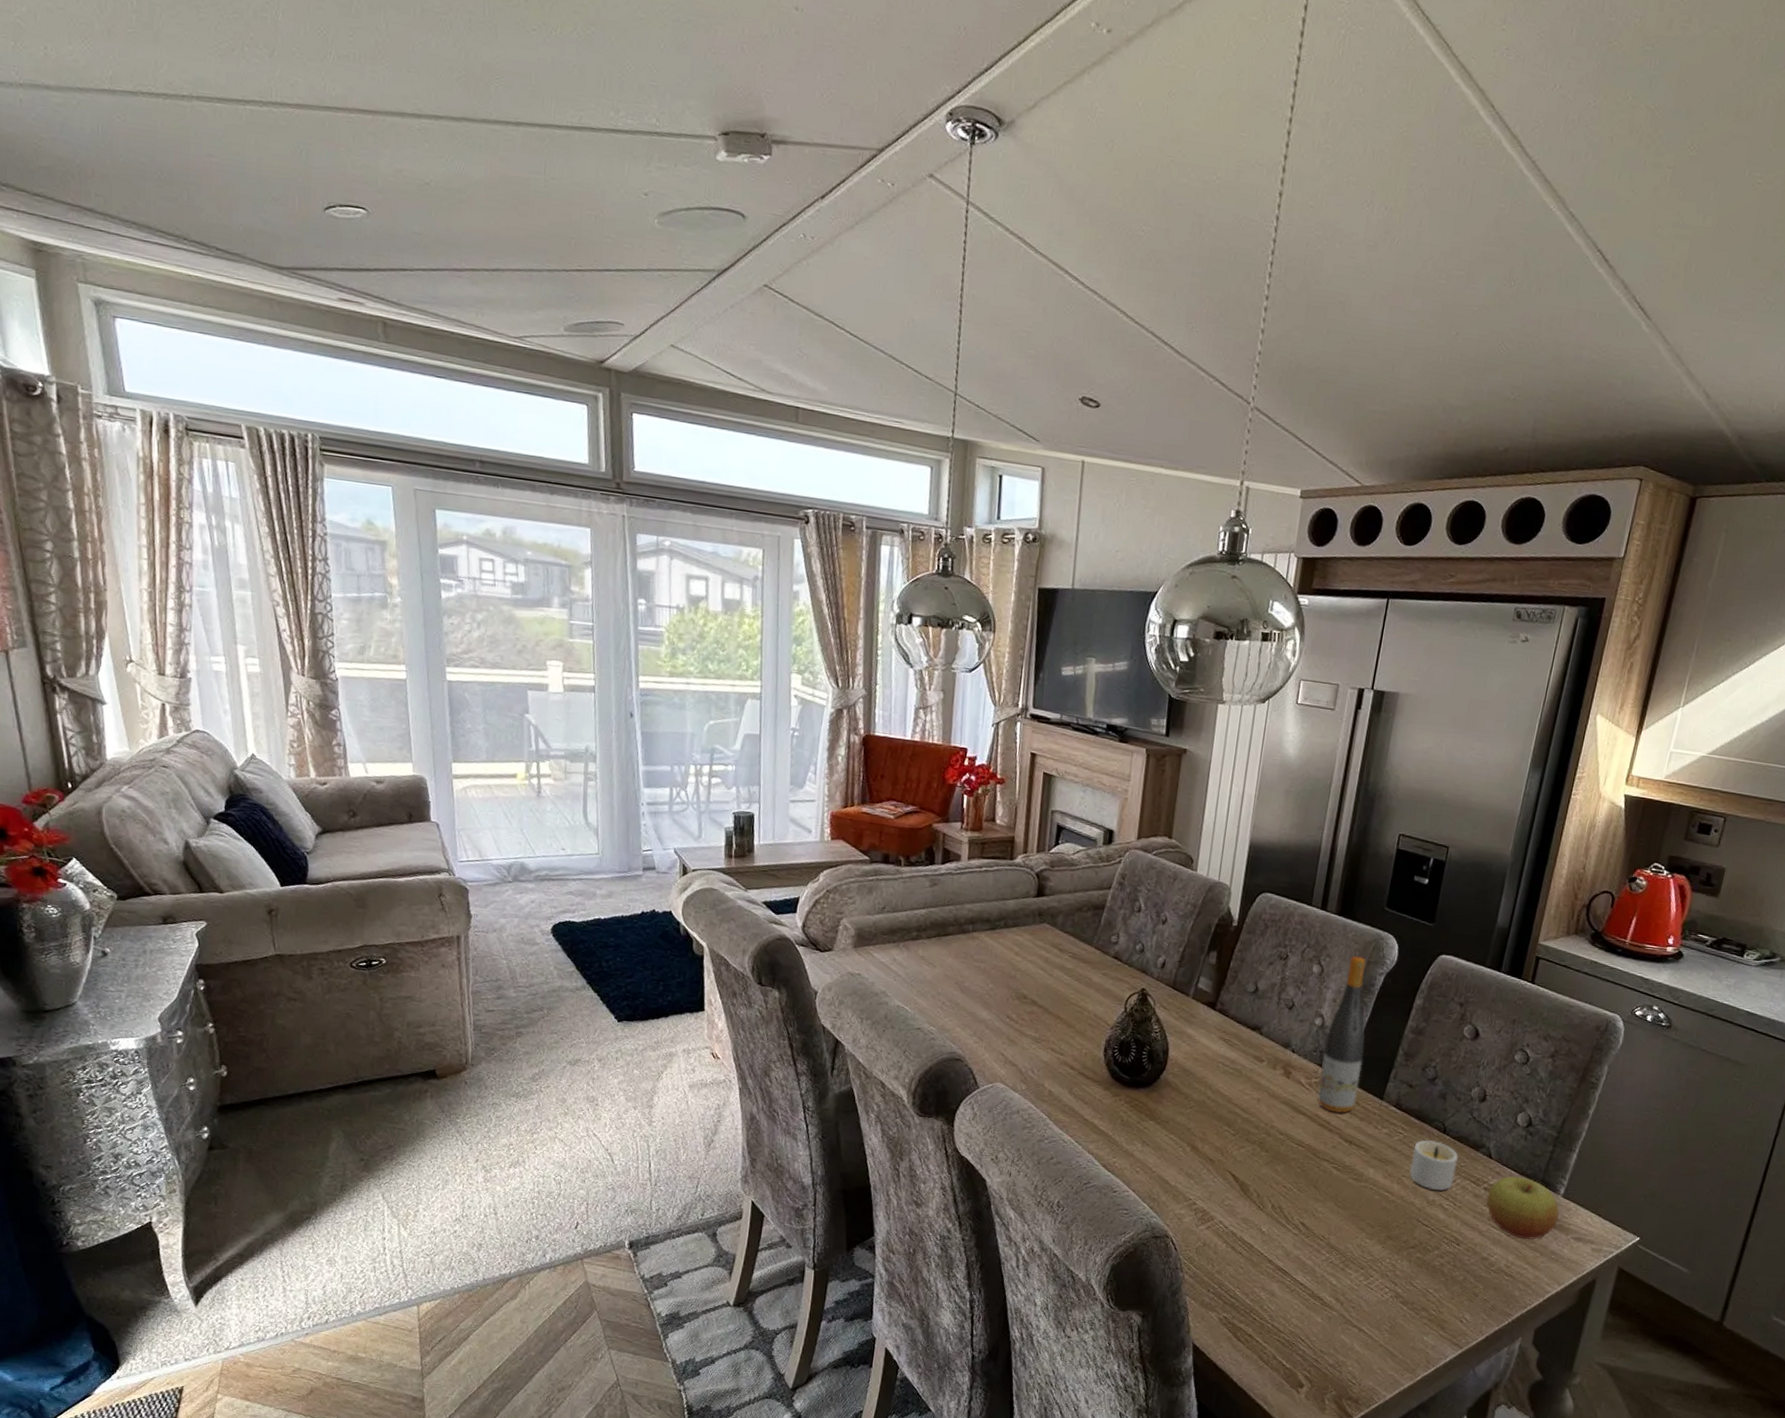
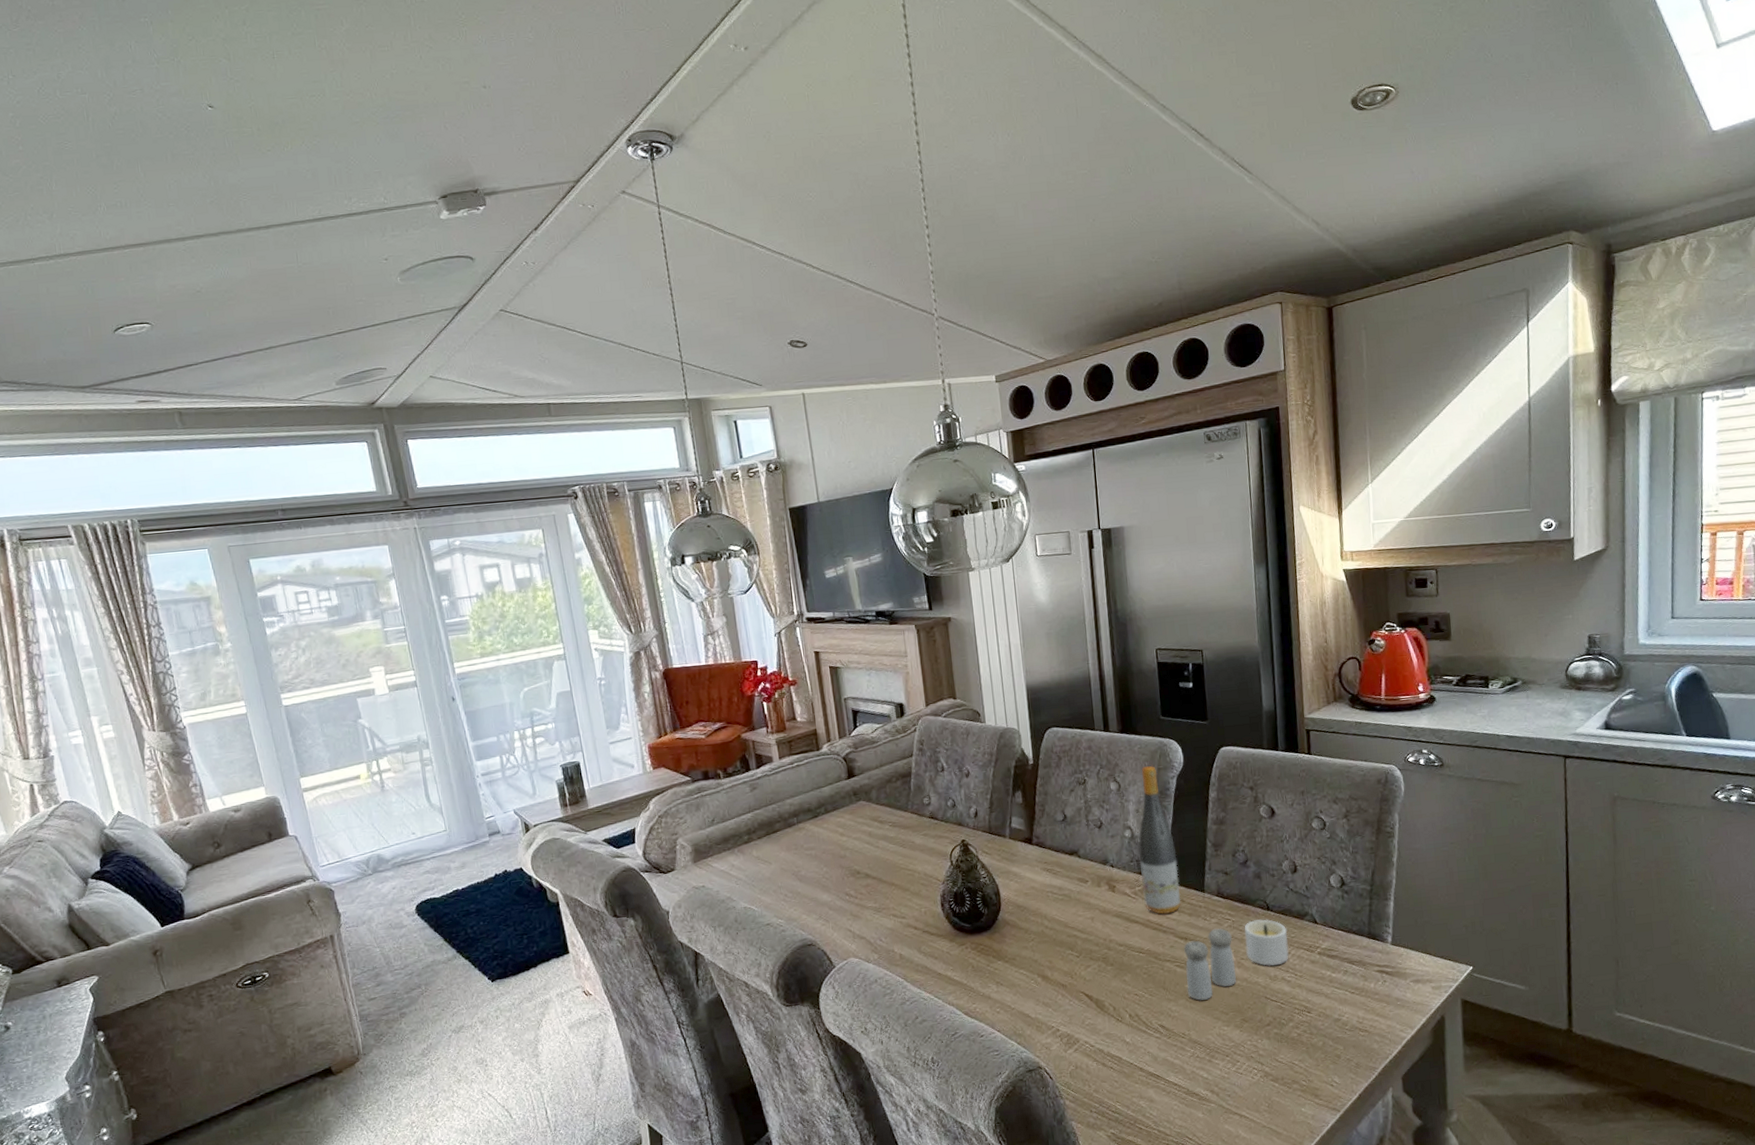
salt and pepper shaker: none [1338,1139,1400,1208] -> present [1184,927,1236,1001]
apple: present [1486,1176,1560,1240] -> none [1322,934,1394,994]

